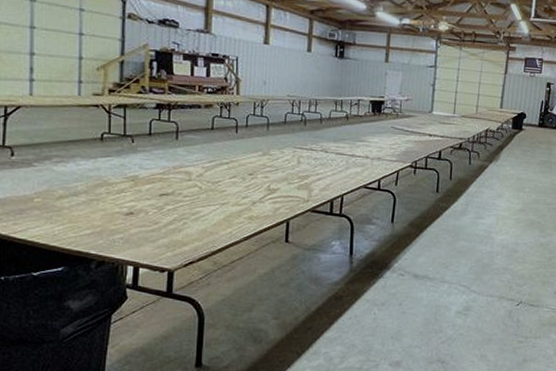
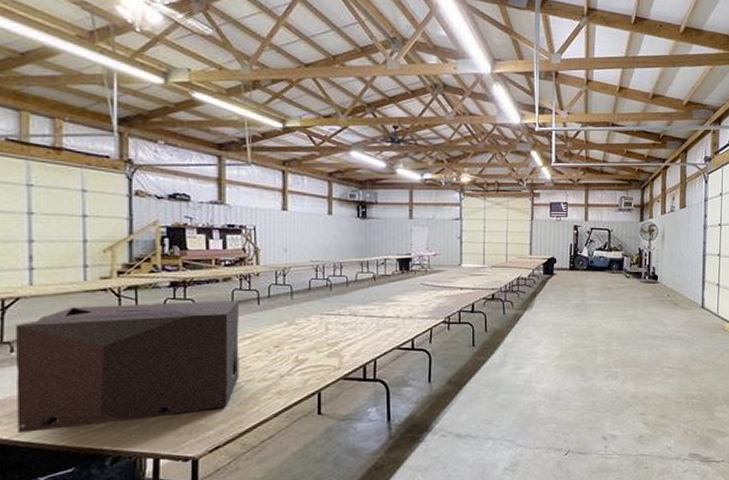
cardboard box: none [15,119,219,231] -> present [16,301,240,433]

